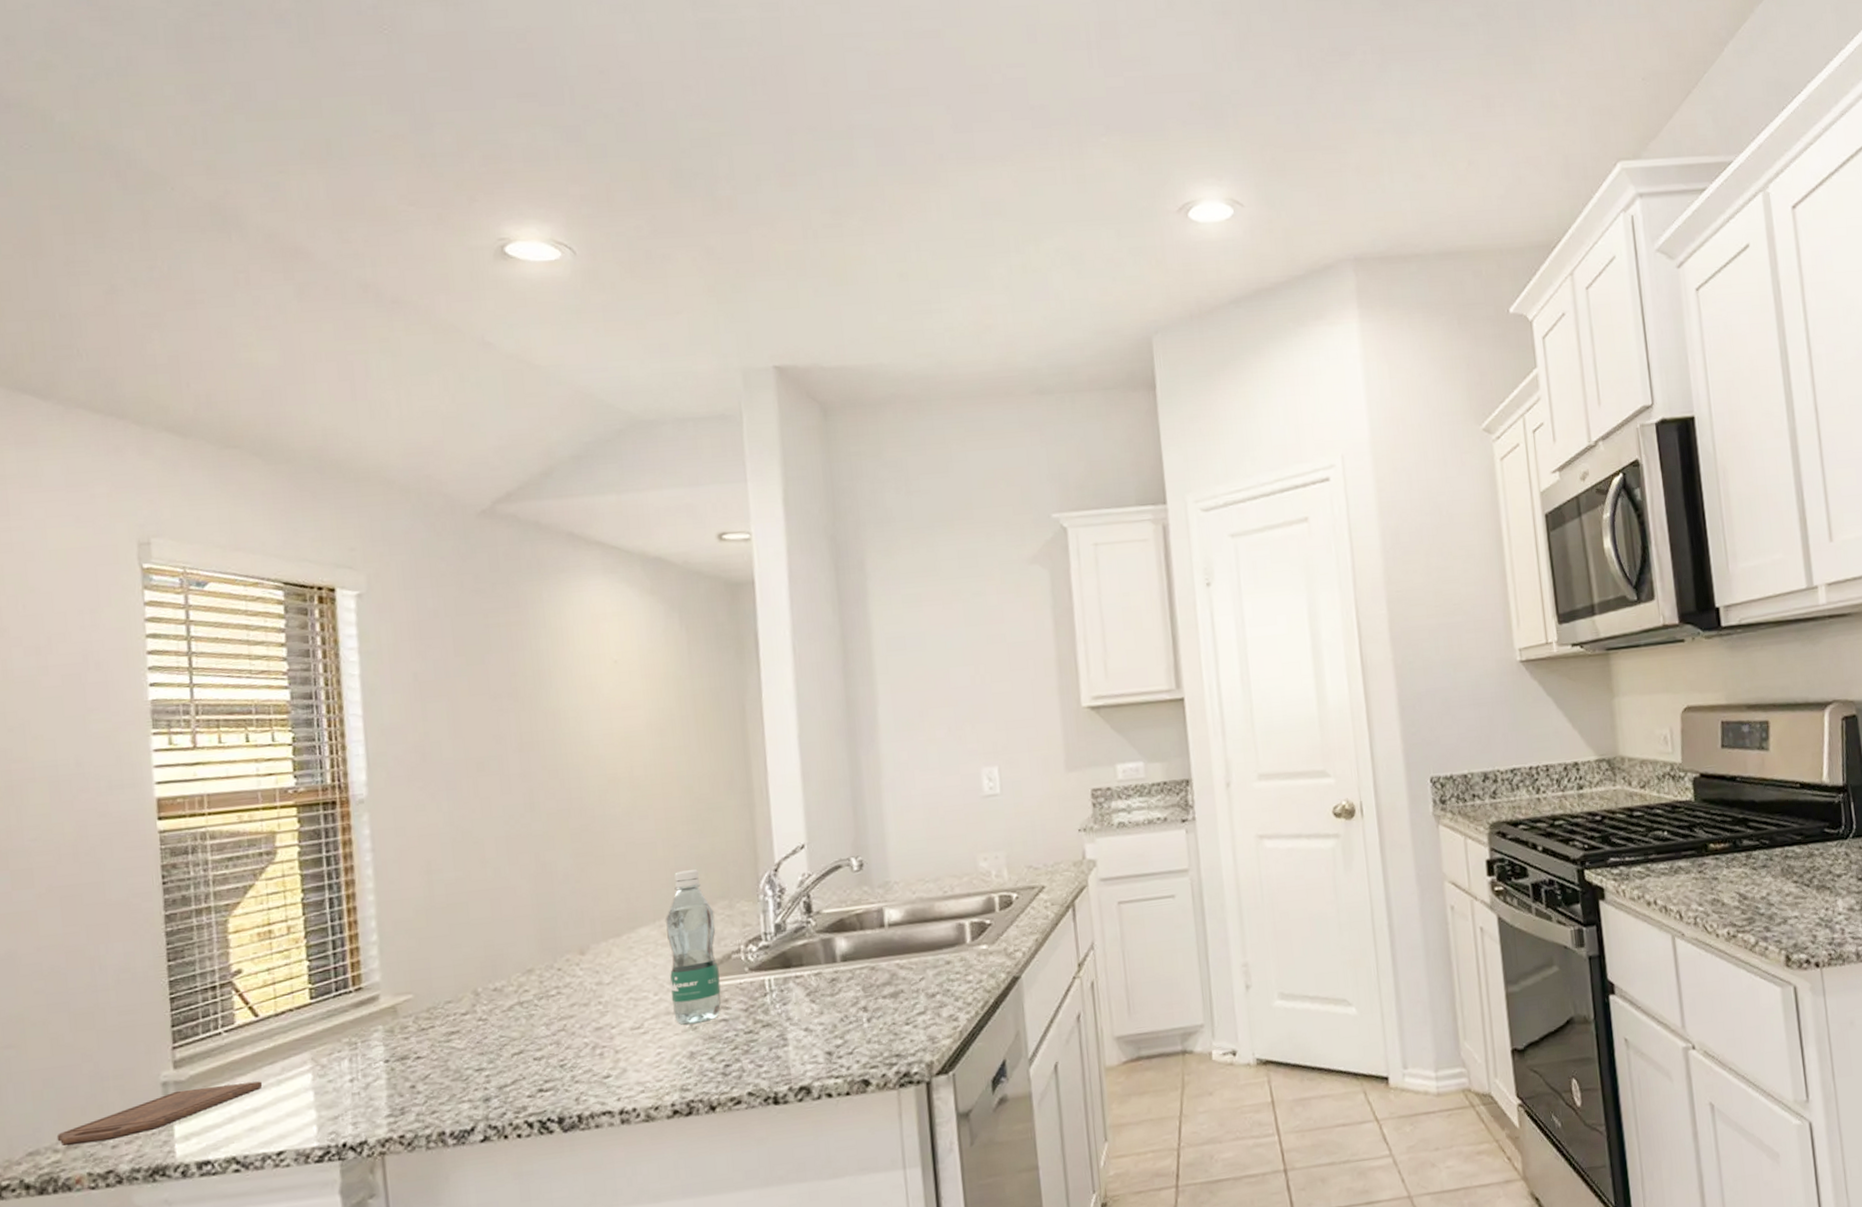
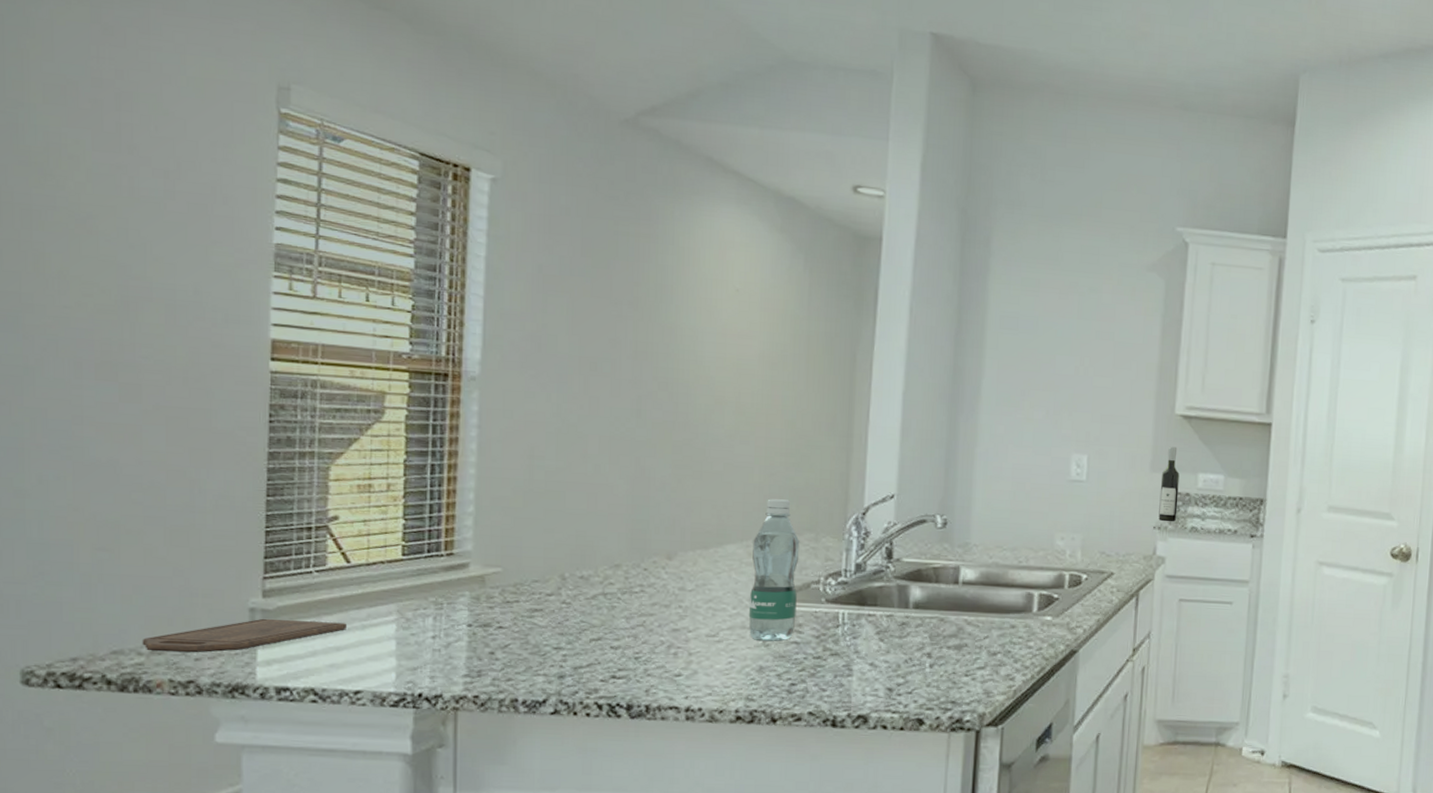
bottle: none [1078,741,1102,822] -> present [1158,446,1180,522]

